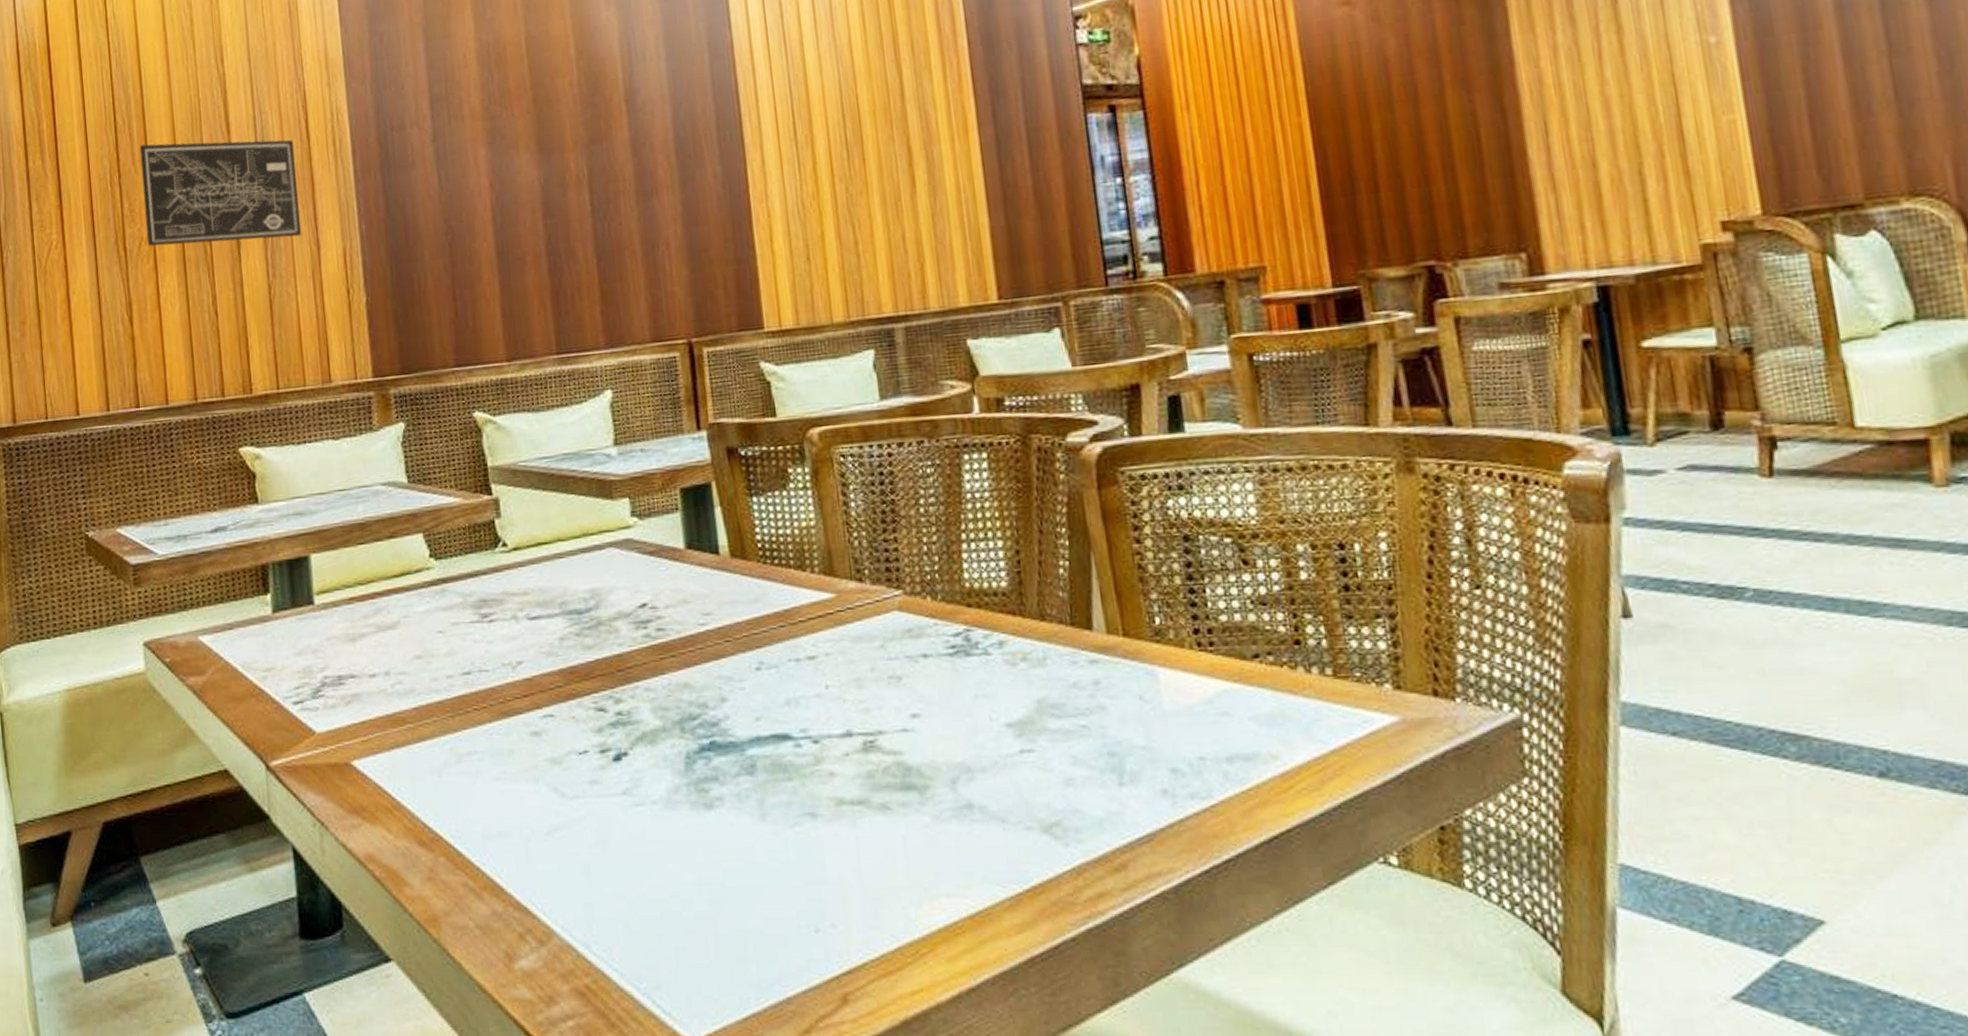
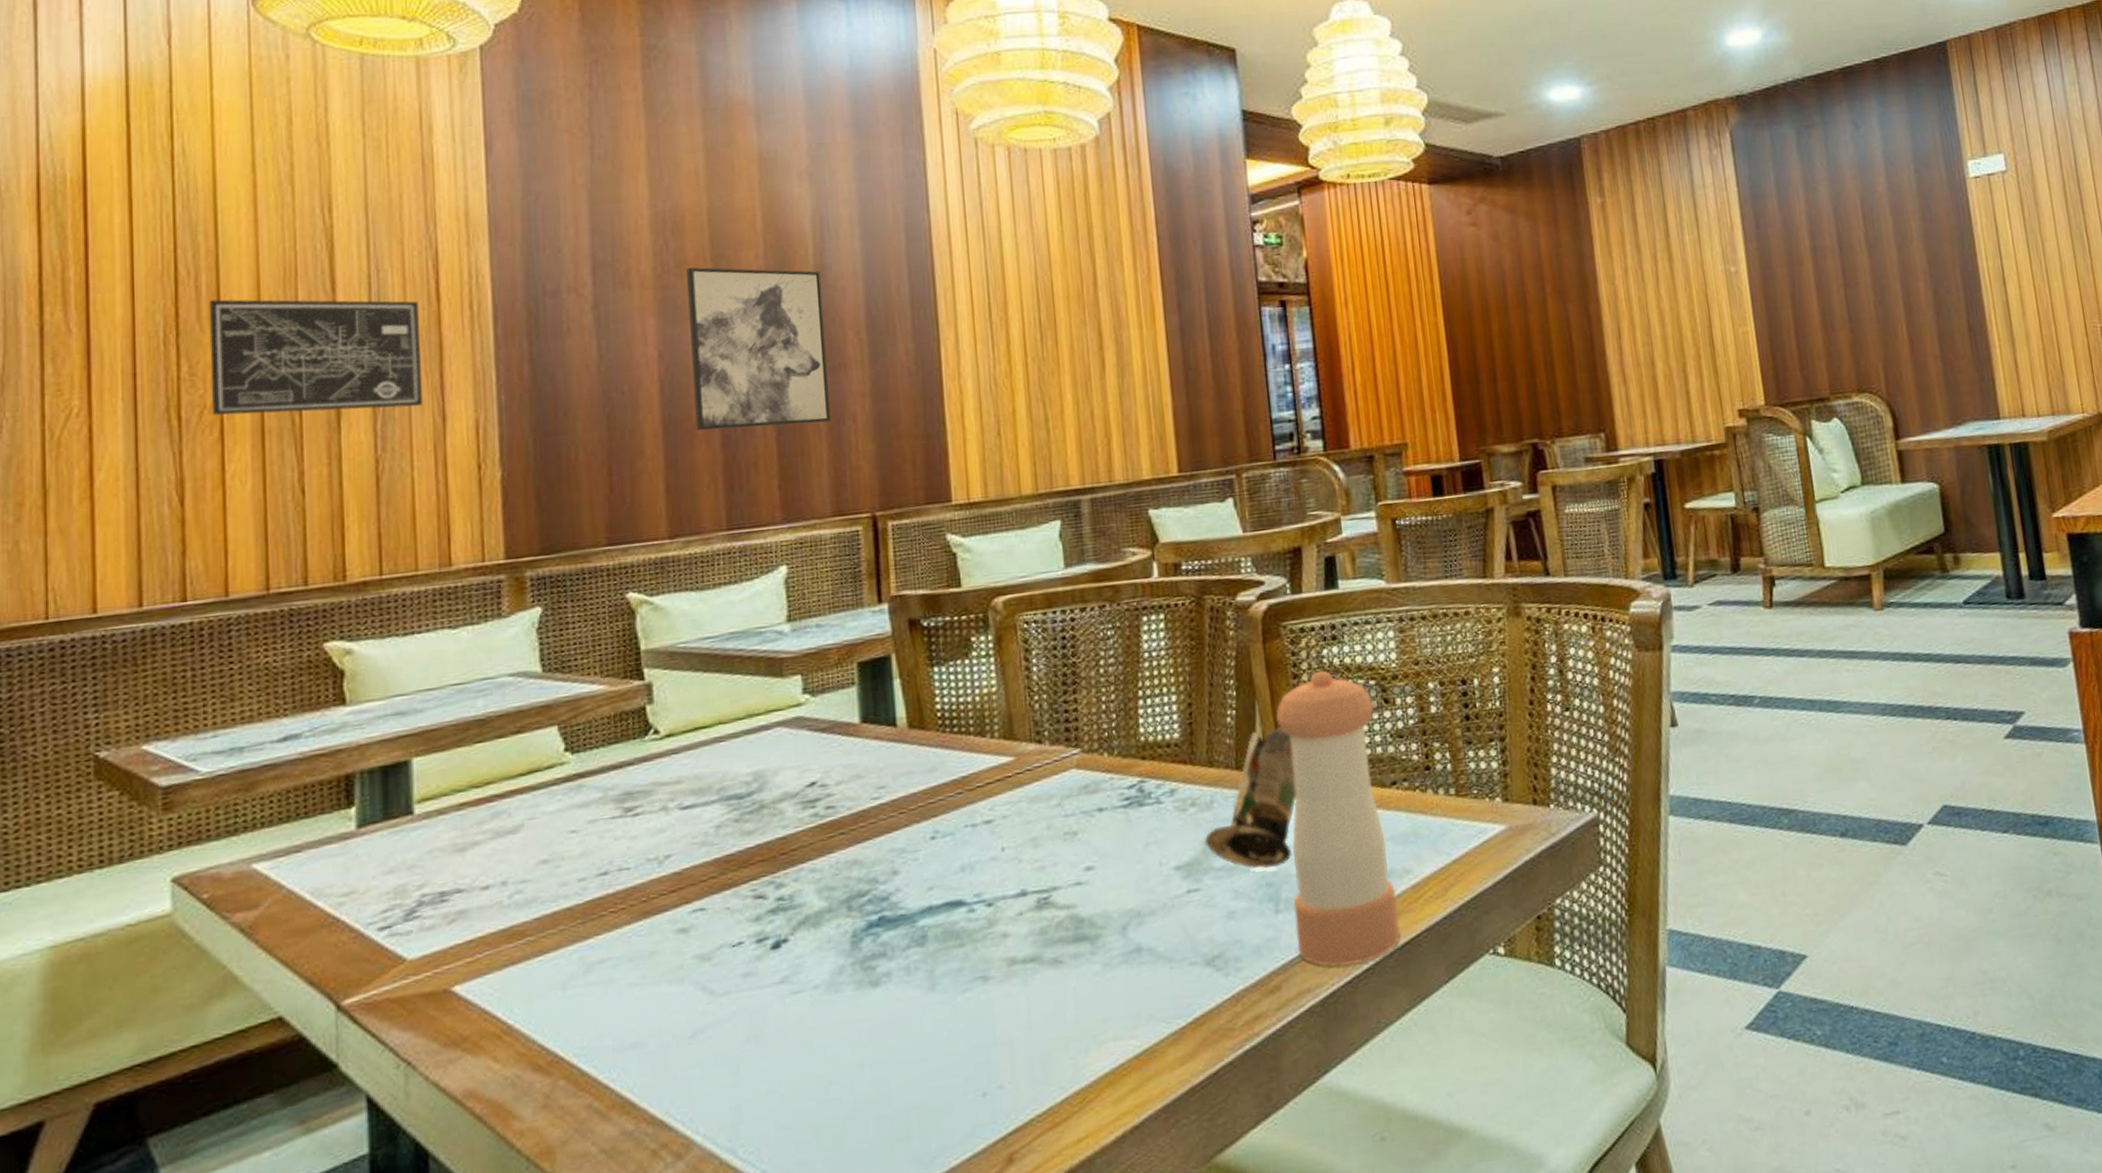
wall art: none [510,95,646,258] -> present [687,267,831,431]
can: none [1037,583,1141,736] -> present [1204,727,1297,869]
pepper shaker: none [1115,523,1267,853] -> present [1276,670,1401,966]

